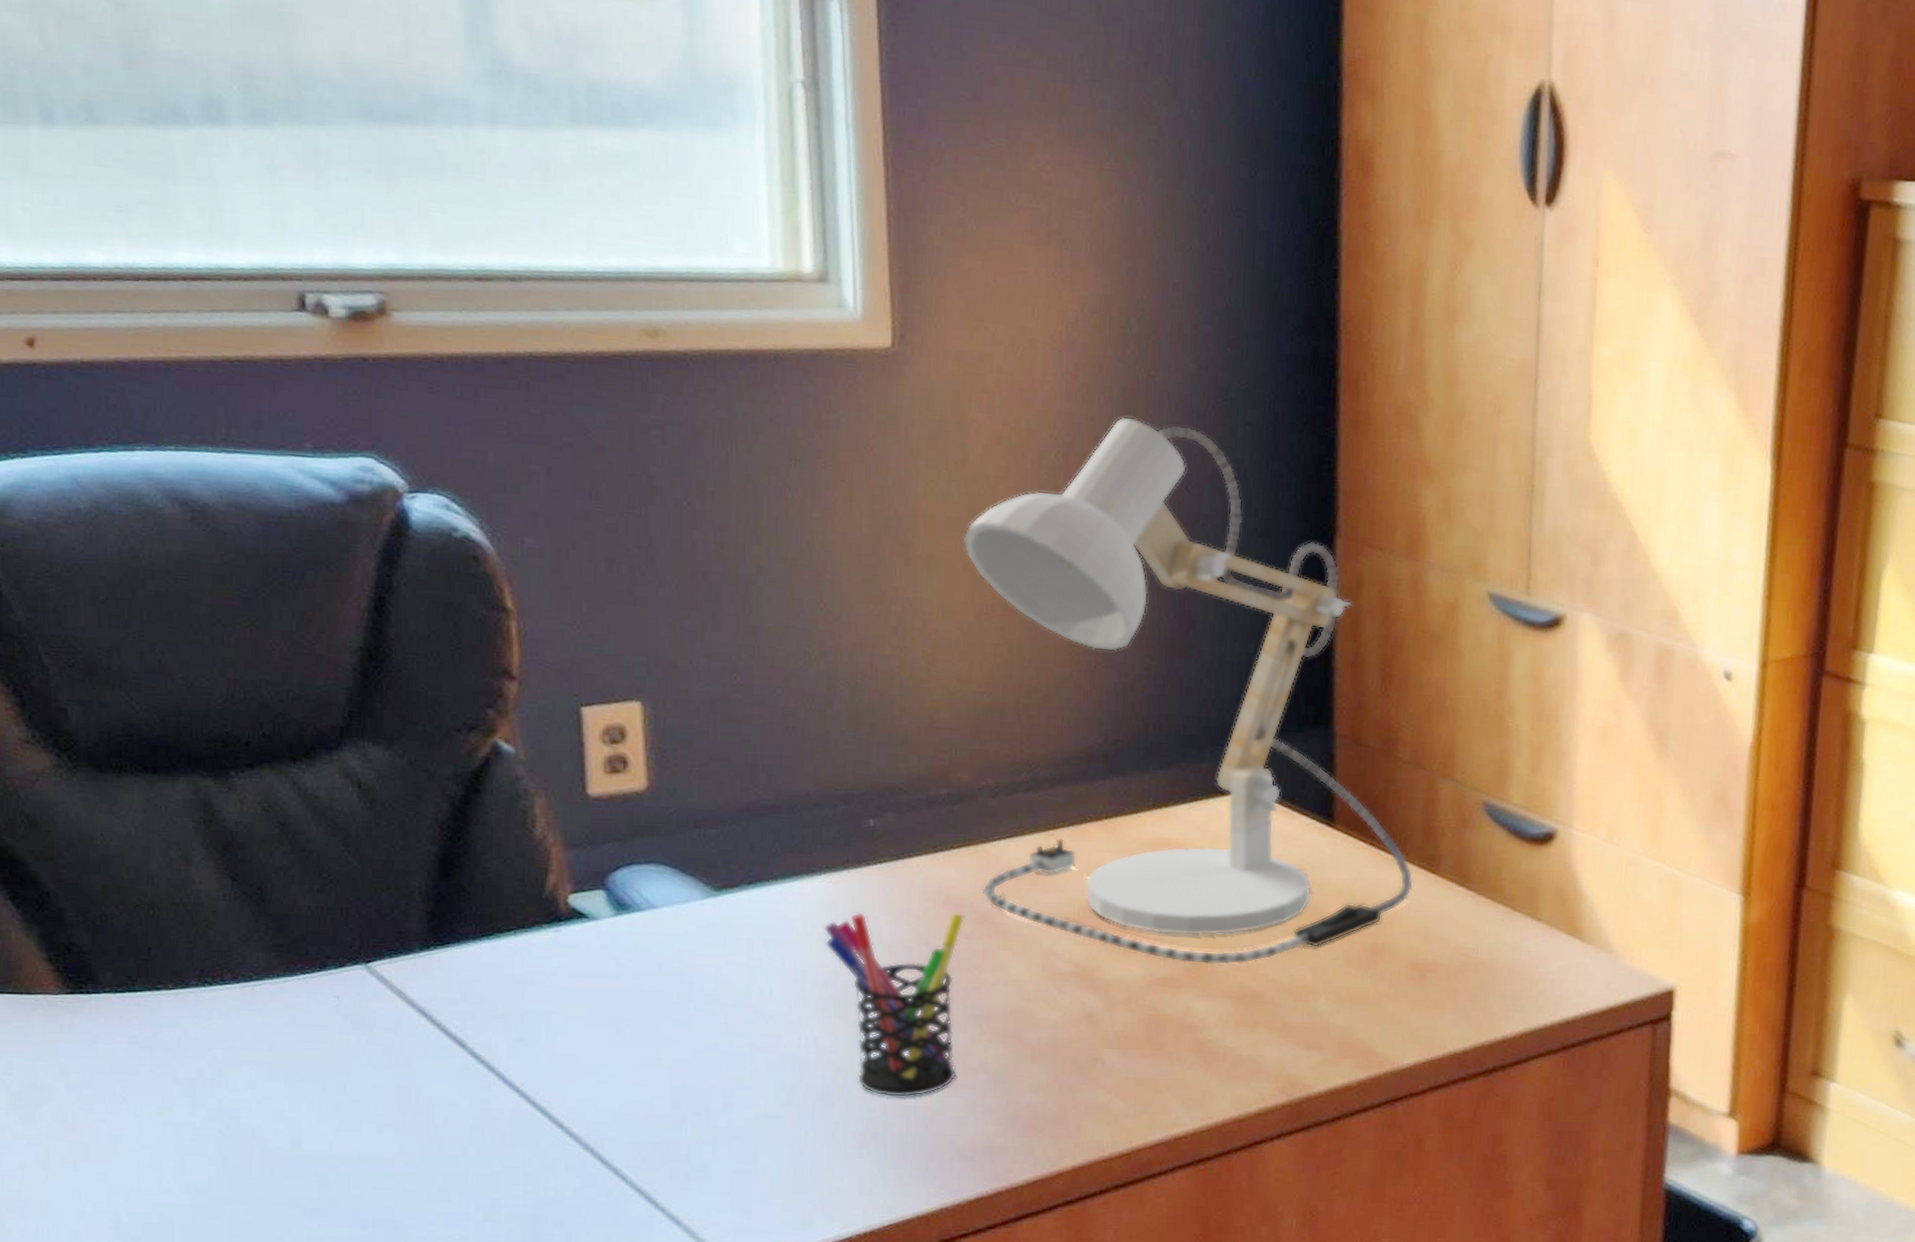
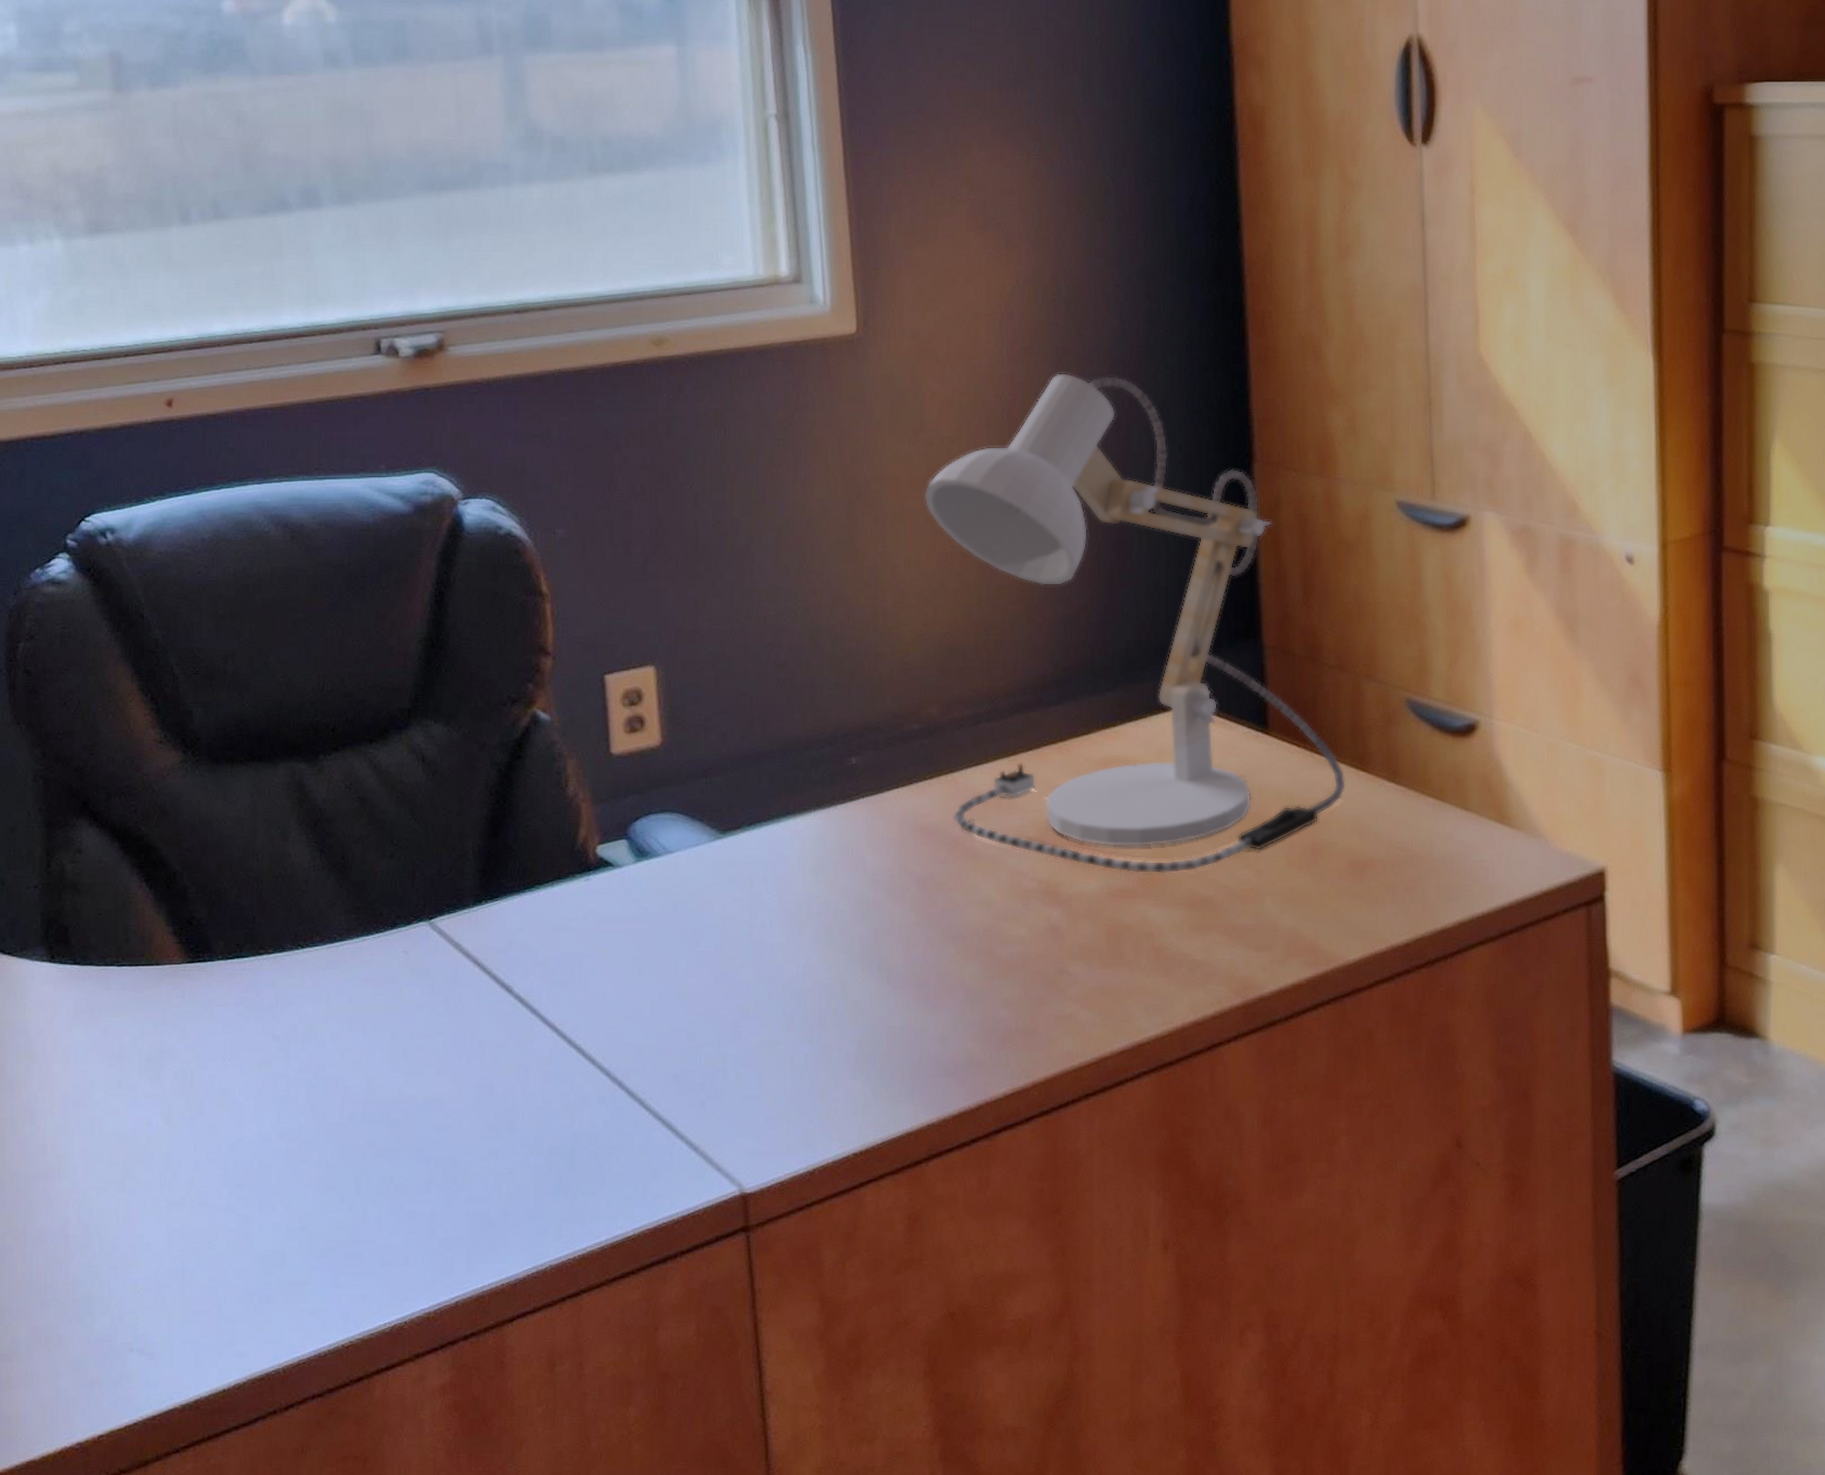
pen holder: present [824,912,966,1098] -> none [815,838,940,1019]

